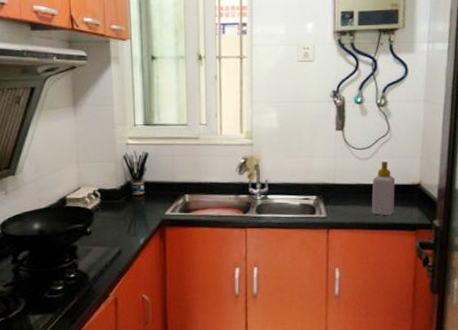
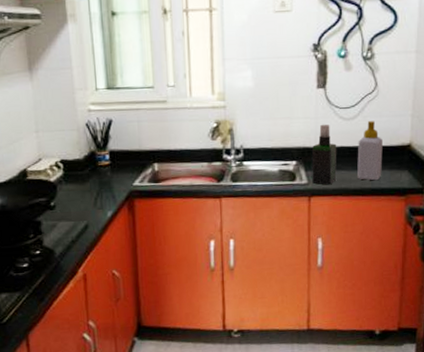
spray bottle: none [330,163,354,219] -> present [312,124,337,185]

